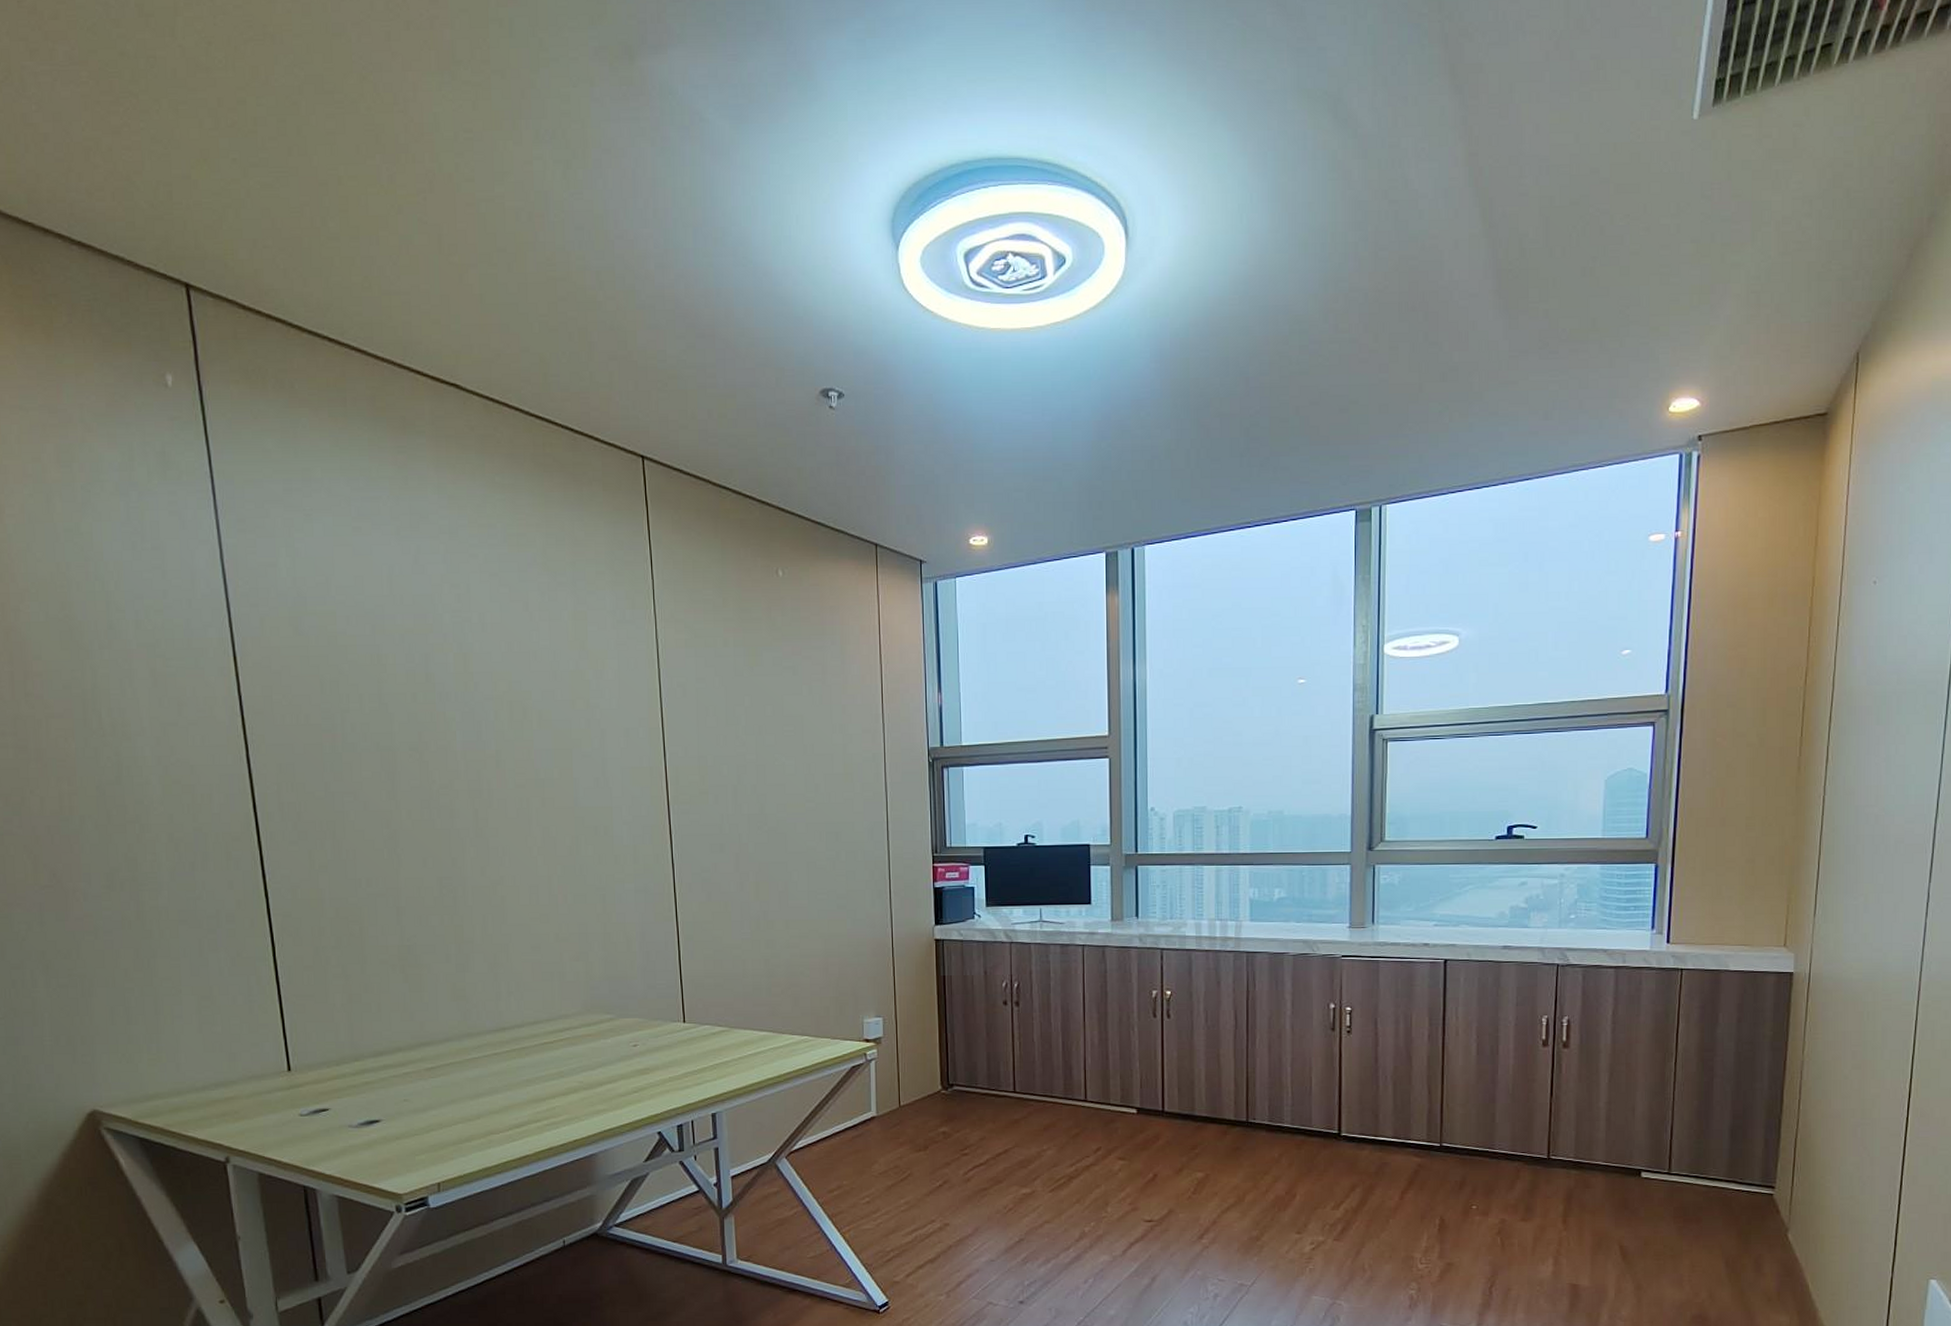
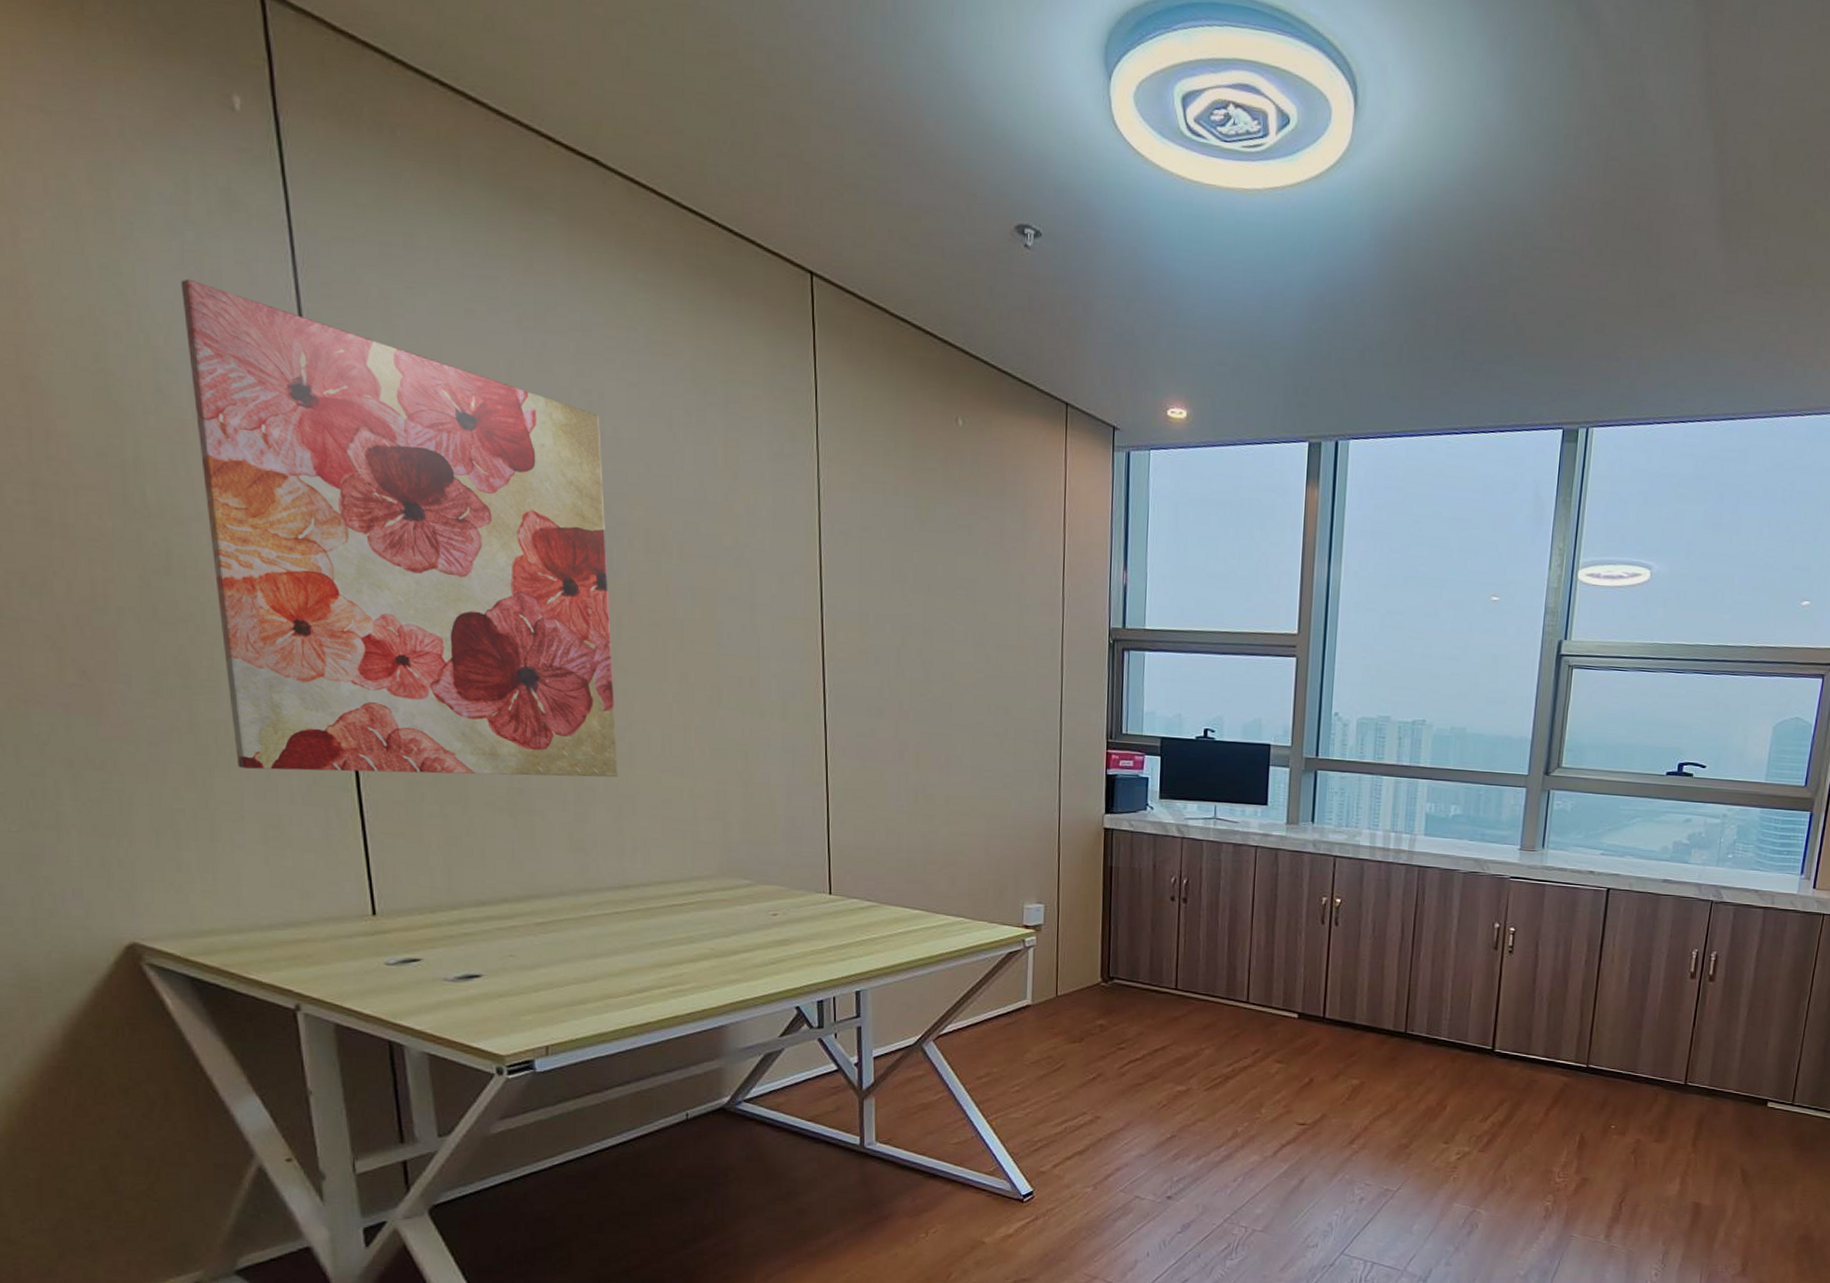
wall art: none [127,531,493,948] -> present [181,278,619,778]

